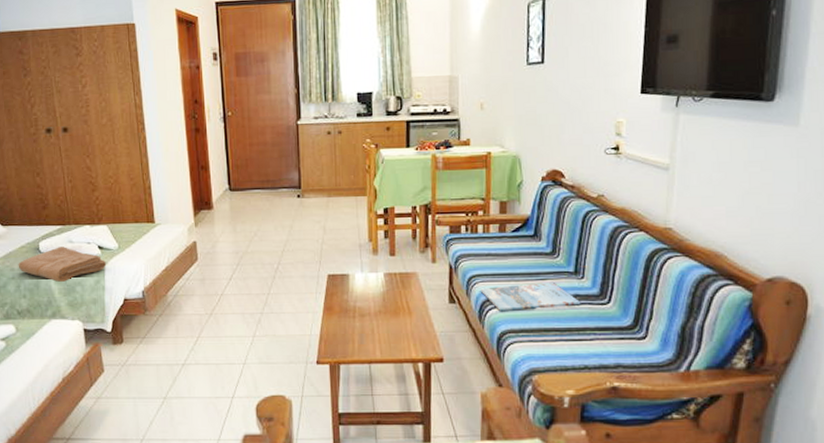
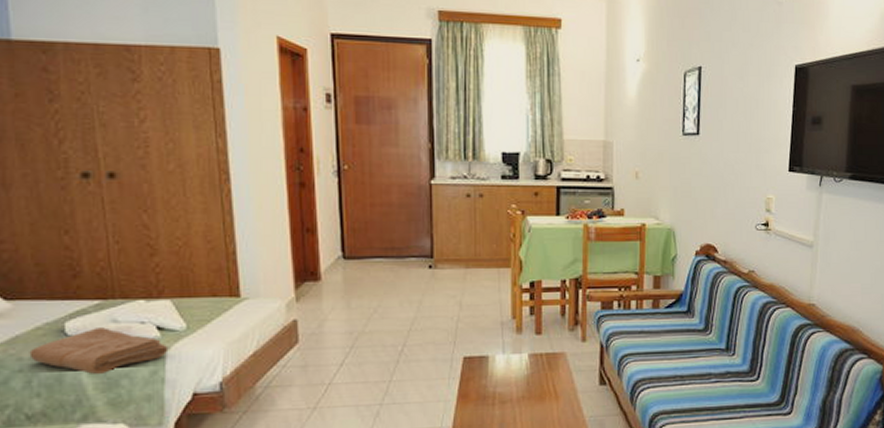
magazine: present [480,283,581,312] -> none [632,360,732,393]

